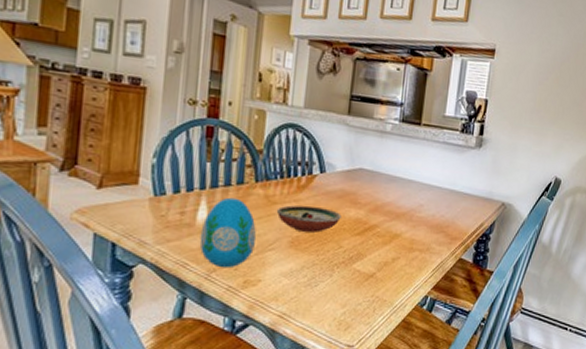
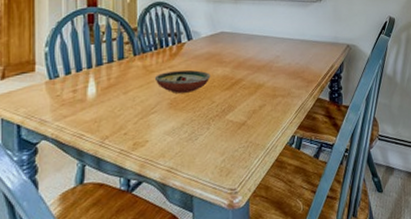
decorative egg: present [199,197,256,268] -> none [92,72,139,135]

